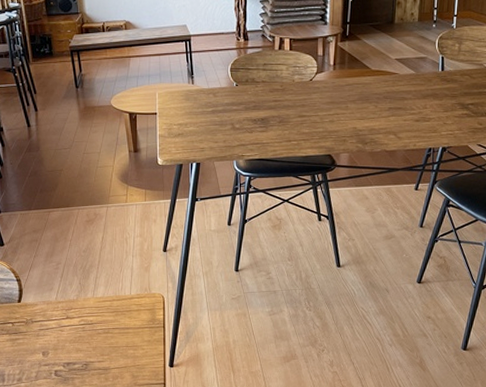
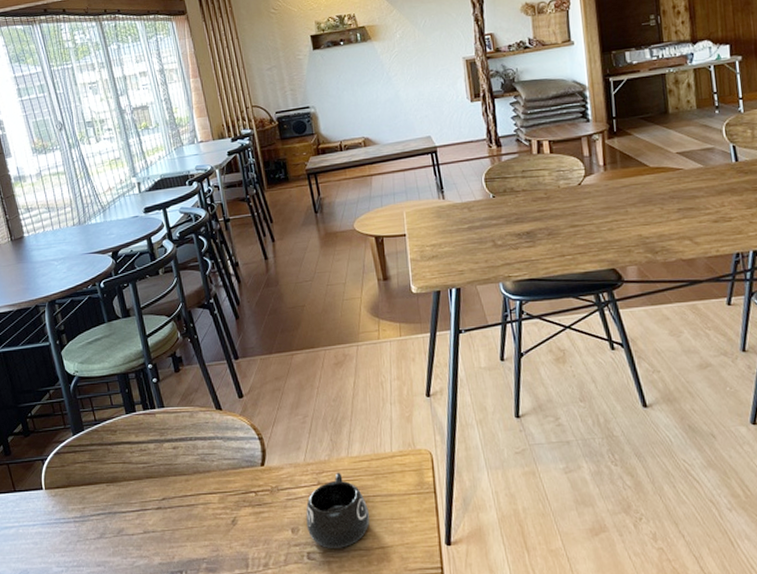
mug: none [55,309,108,368] -> present [306,472,370,548]

